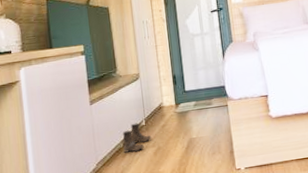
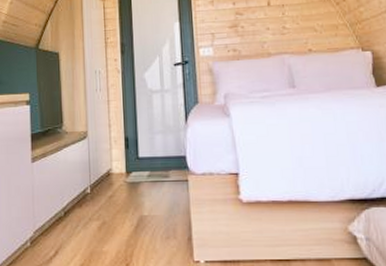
boots: present [122,123,152,153] -> none [63,189,97,224]

